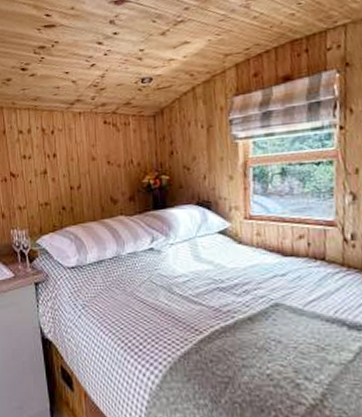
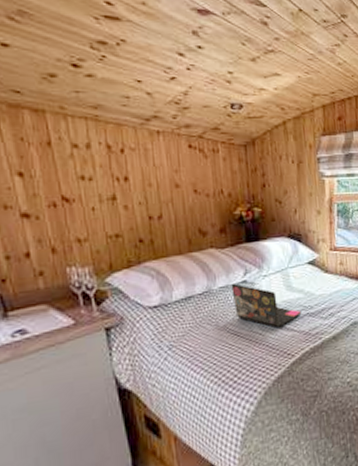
laptop: none [138,251,211,299] -> present [231,284,302,327]

